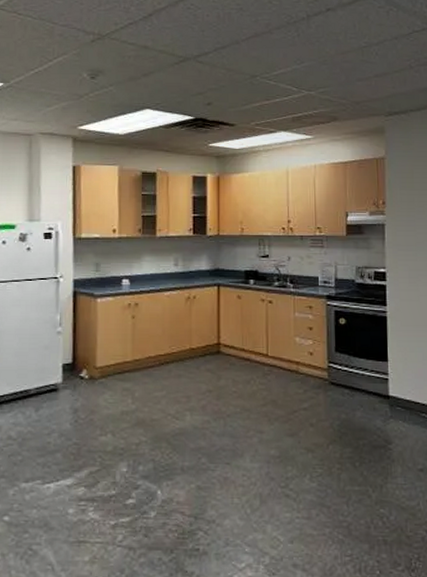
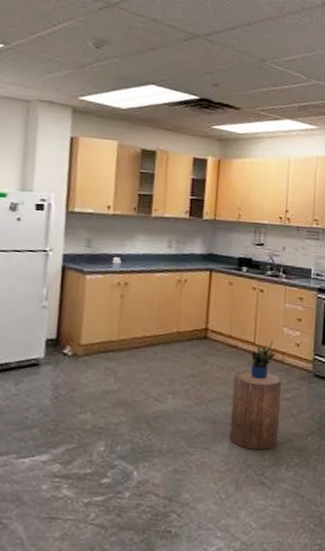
stool: none [250,382,299,462] -> present [230,370,282,451]
potted plant: none [265,351,290,390] -> present [251,341,276,379]

